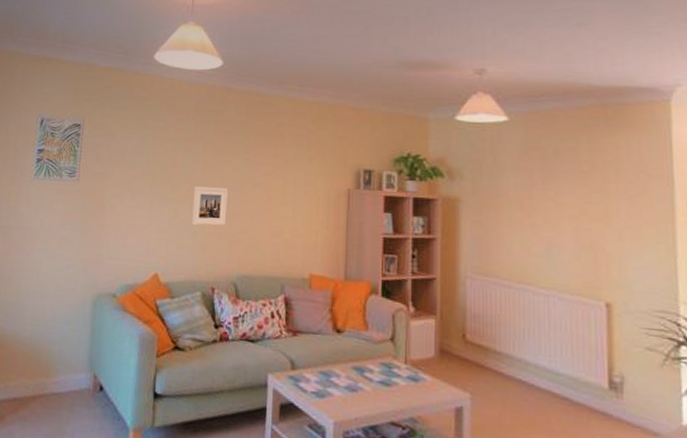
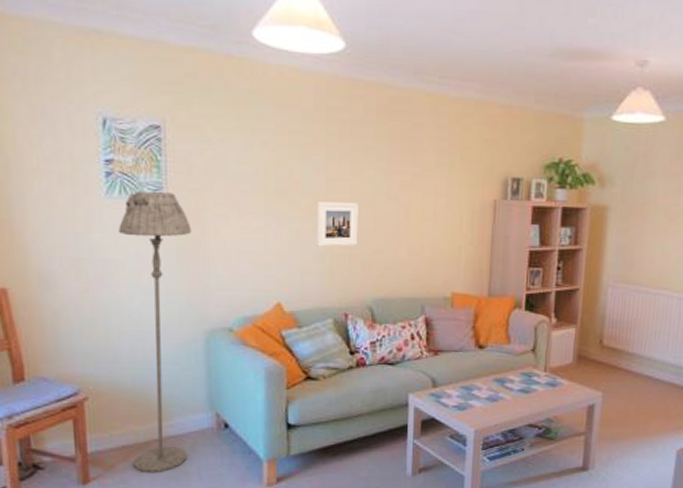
floor lamp: none [20,174,94,429] -> present [118,191,192,473]

